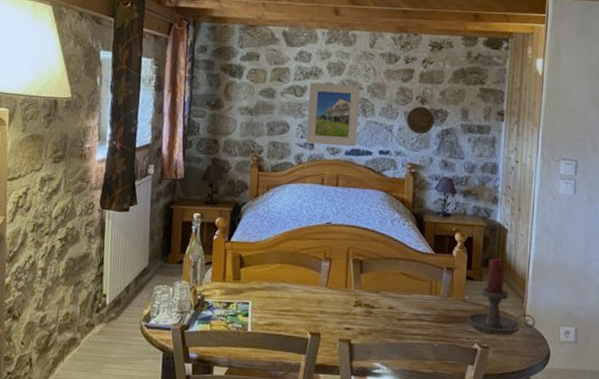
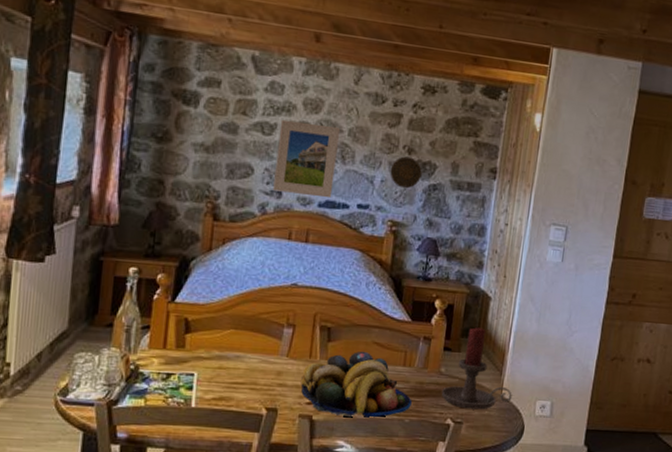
fruit bowl: none [339,281,440,343] -> present [301,351,412,419]

